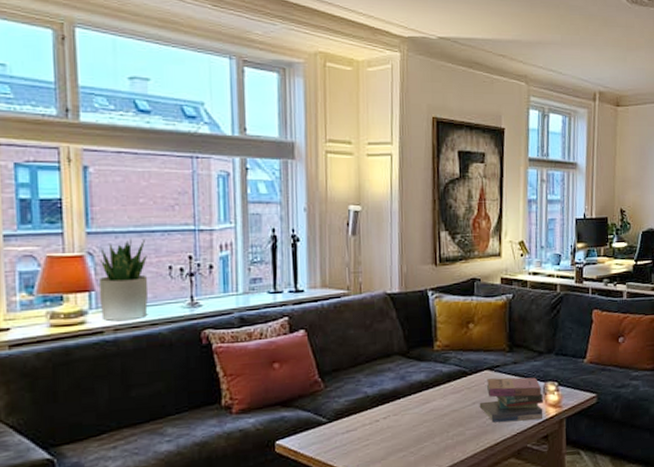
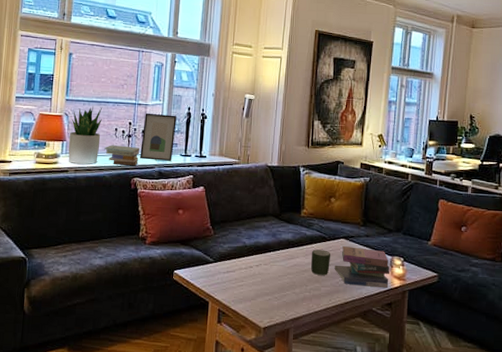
books: none [155,288,209,315] -> present [104,145,140,166]
picture frame: none [209,240,259,304] -> present [140,113,178,162]
mug: none [451,386,475,418] -> present [311,249,331,276]

